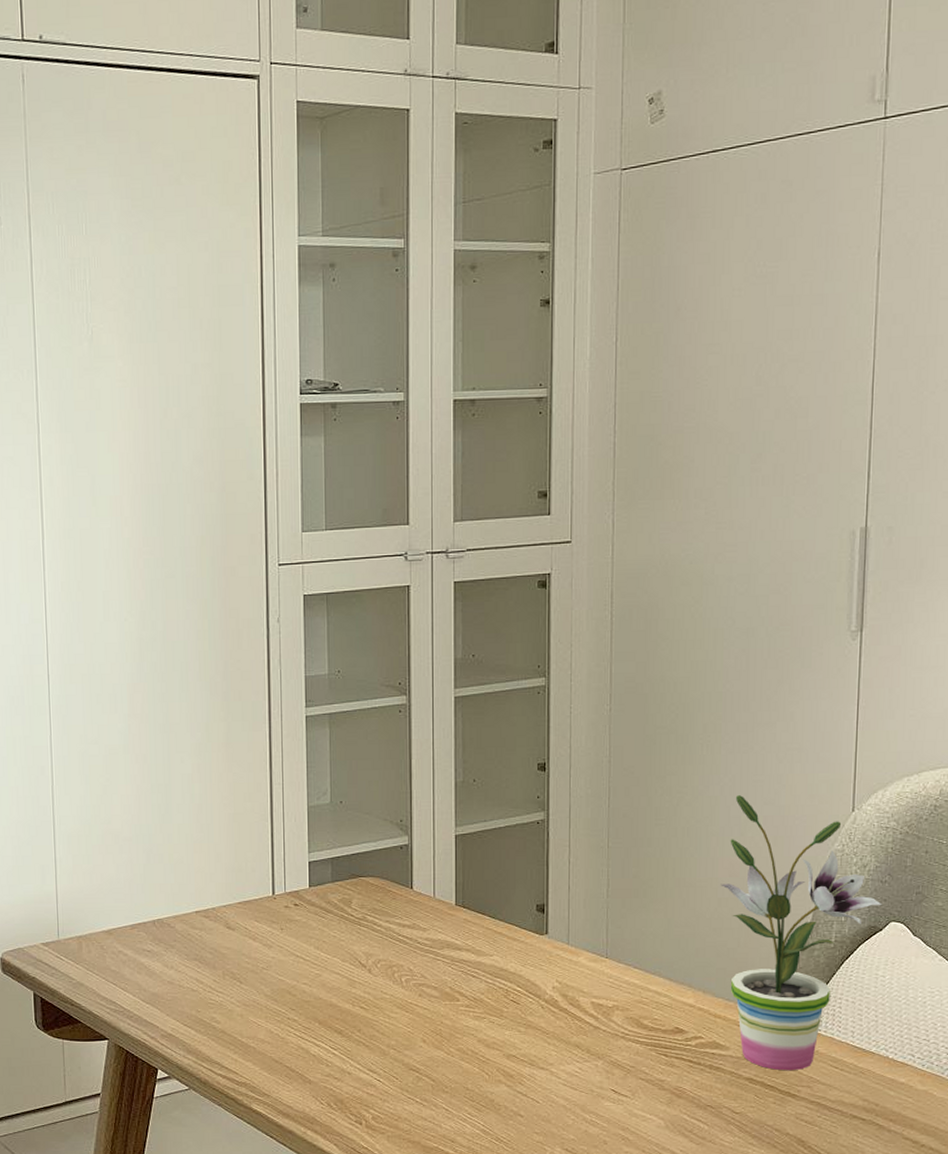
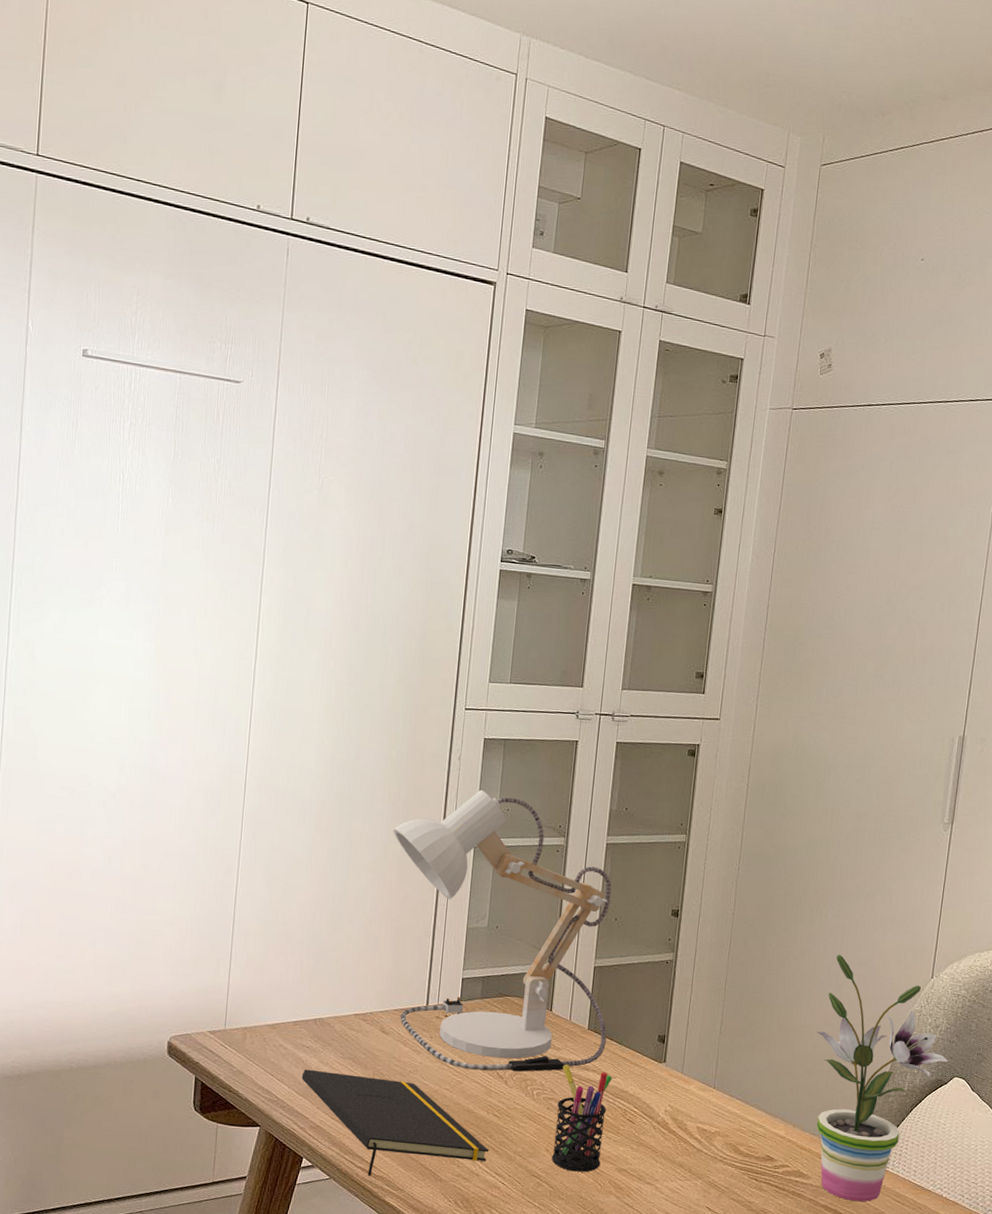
notepad: none [146,975,359,1083] -> present [301,1069,488,1176]
desk lamp: none [214,652,478,960] -> present [393,789,612,1072]
pen holder: none [430,945,489,1062] -> present [552,1064,613,1172]

